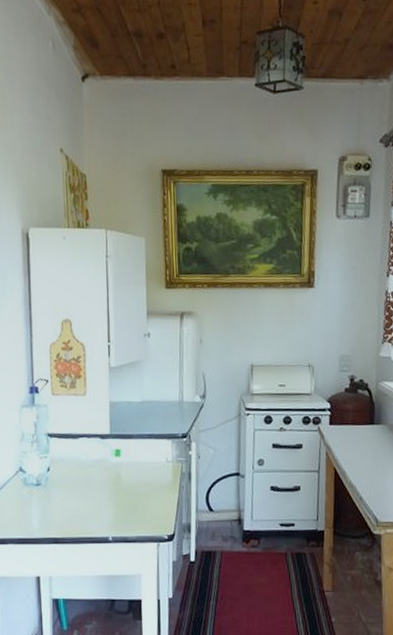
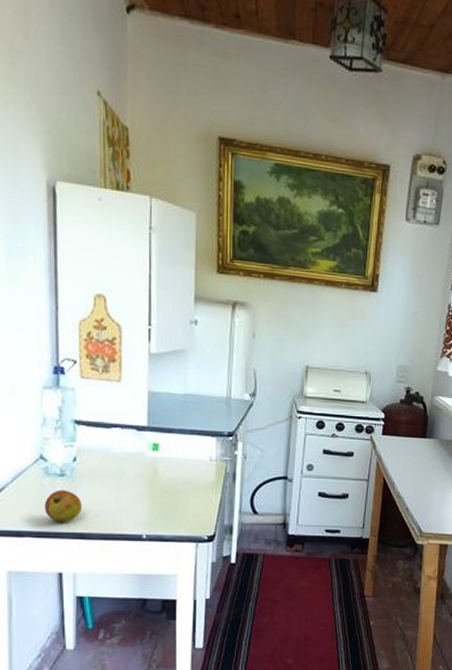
apple: none [23,498,56,528] -> present [44,490,83,522]

